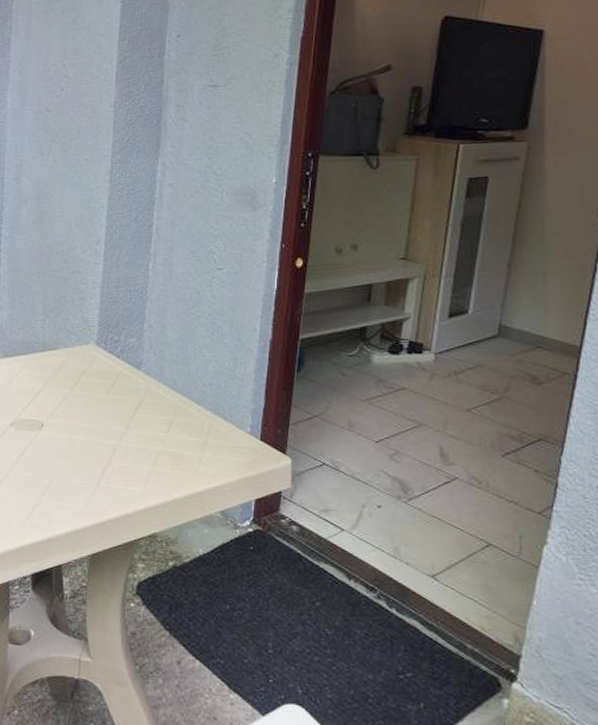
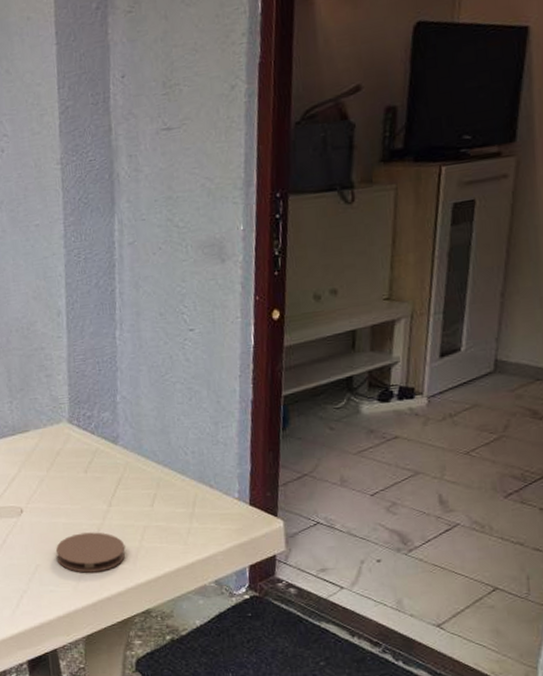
coaster: none [70,452,138,492] -> present [55,532,125,573]

